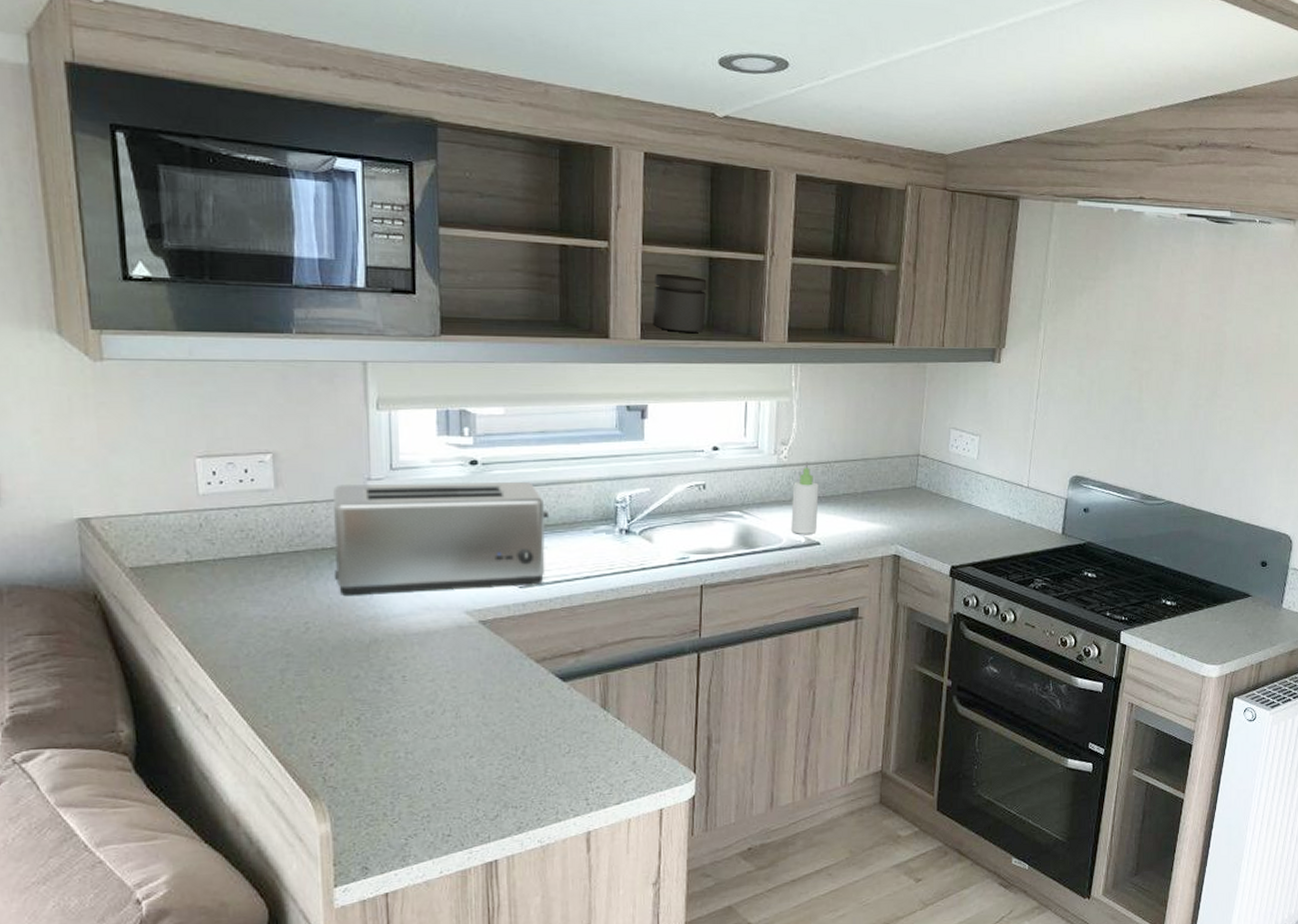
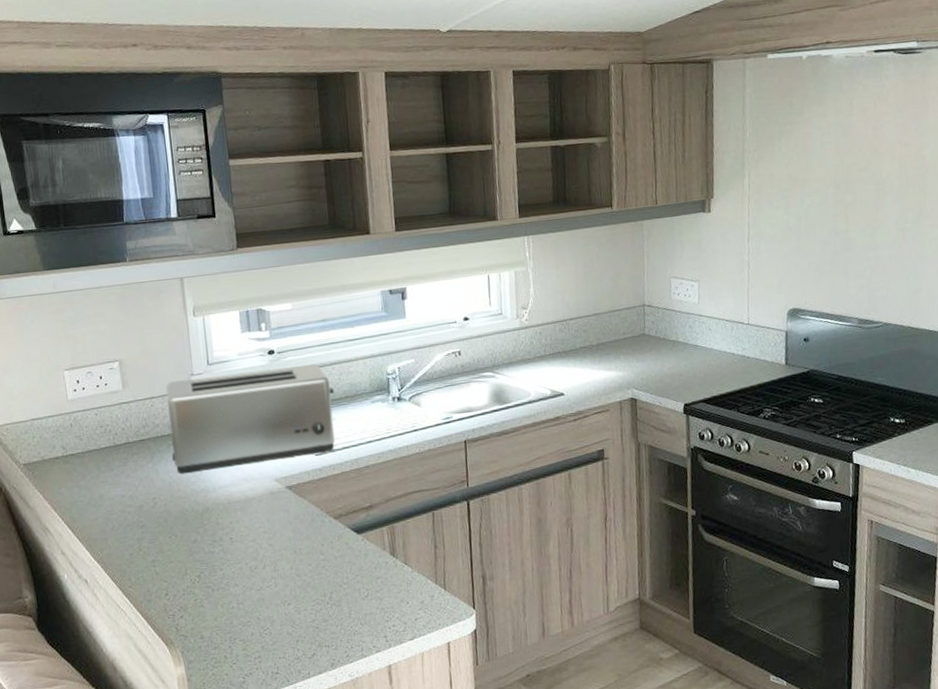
jar: present [653,273,707,334] -> none [402,171,448,222]
bottle: present [791,461,819,534] -> none [535,321,560,388]

